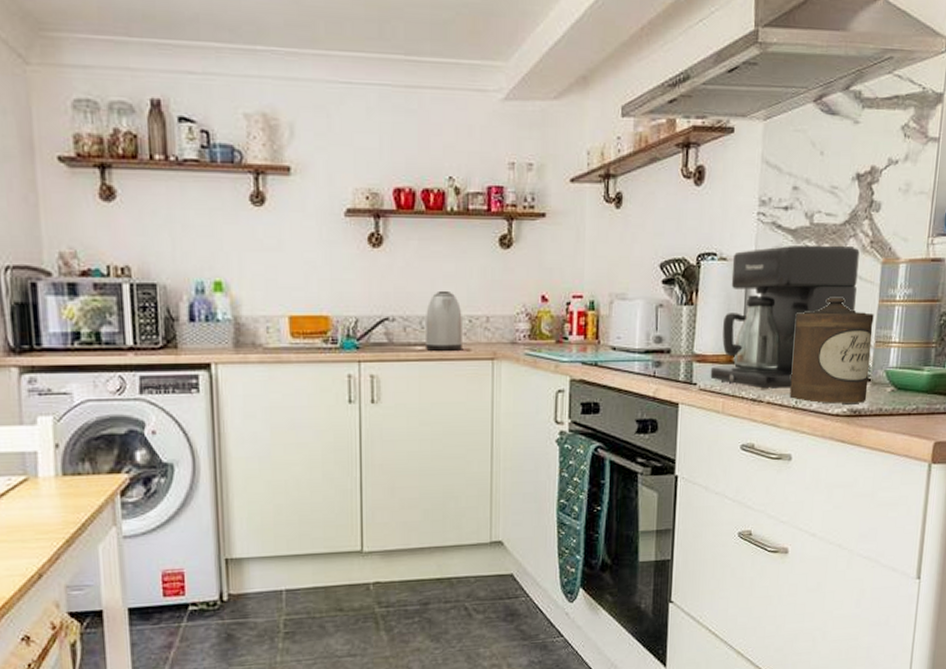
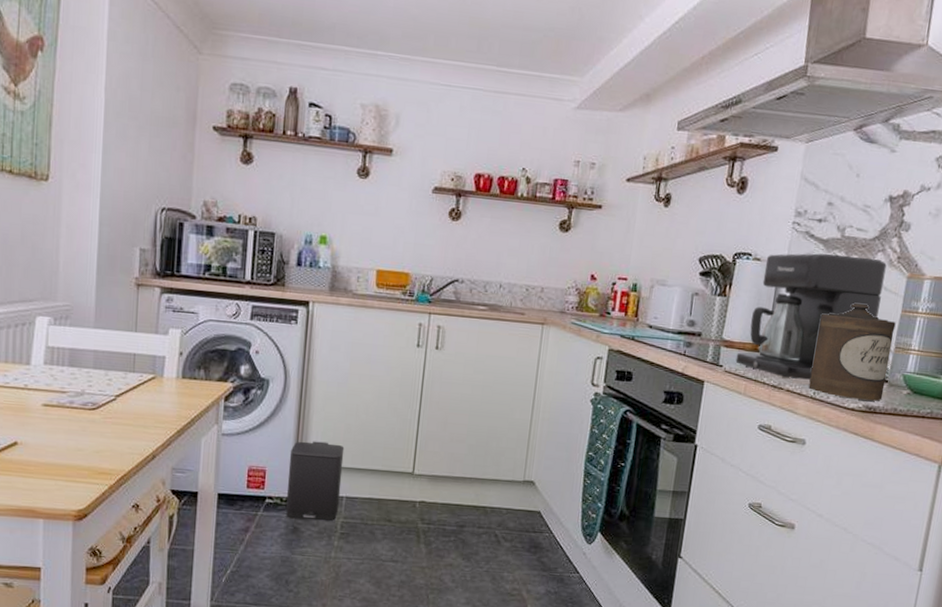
pedal bin: none [210,529,279,624] -> present [286,441,345,521]
kettle: present [426,290,462,351] -> none [487,261,521,314]

